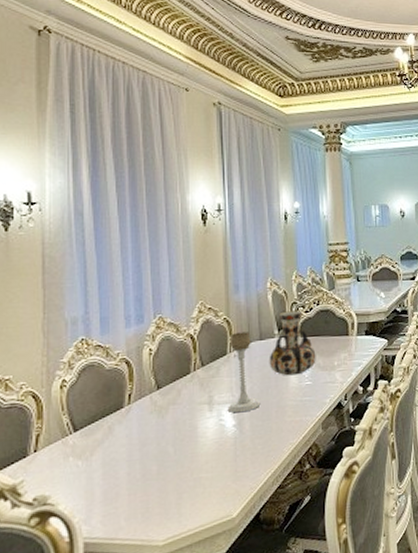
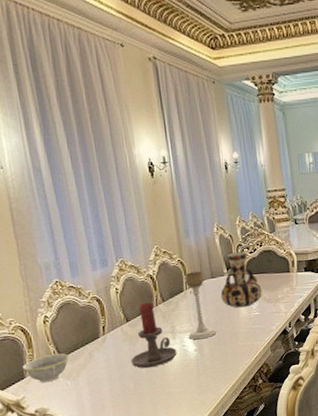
bowl: none [27,425,85,463] -> present [23,353,70,383]
candle holder: none [157,366,213,447] -> present [131,302,177,369]

